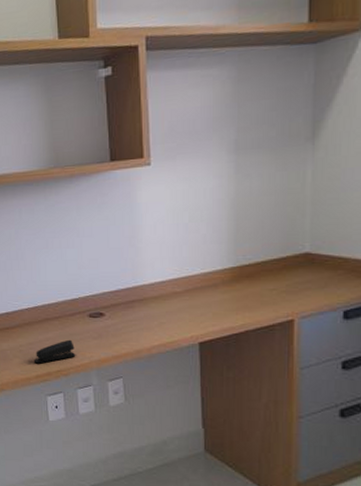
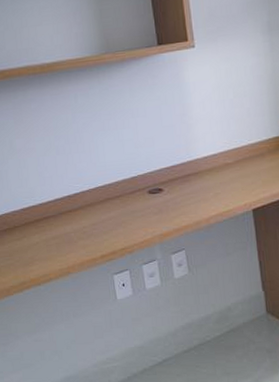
stapler: present [35,339,76,364] -> none [99,217,139,244]

